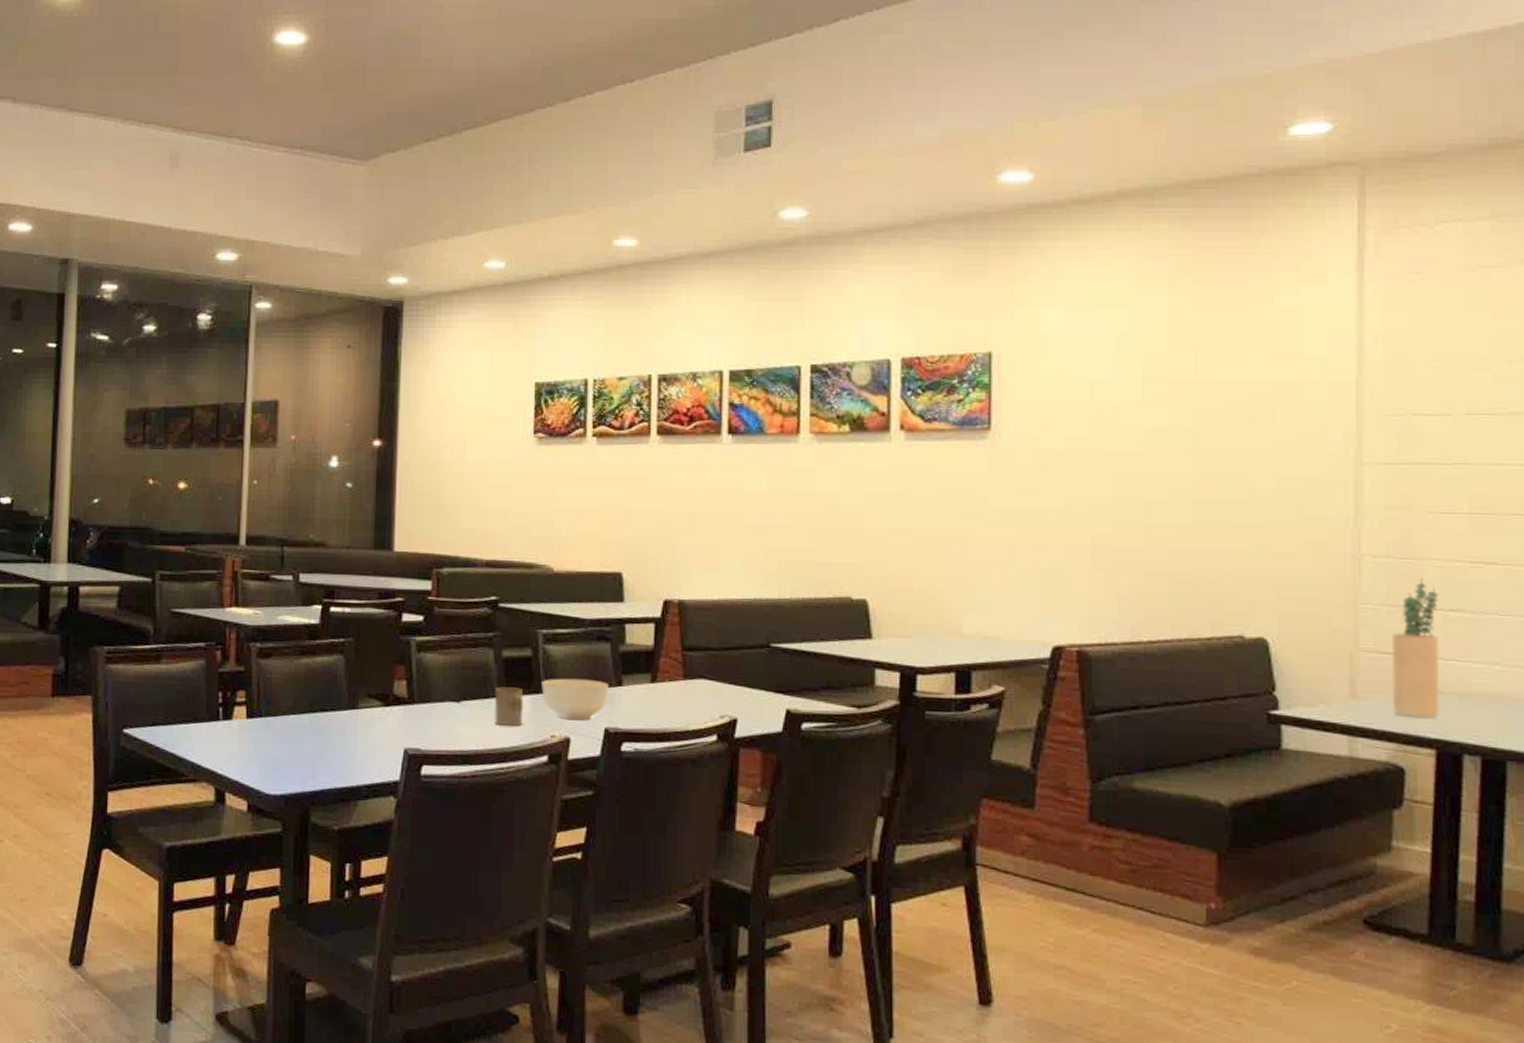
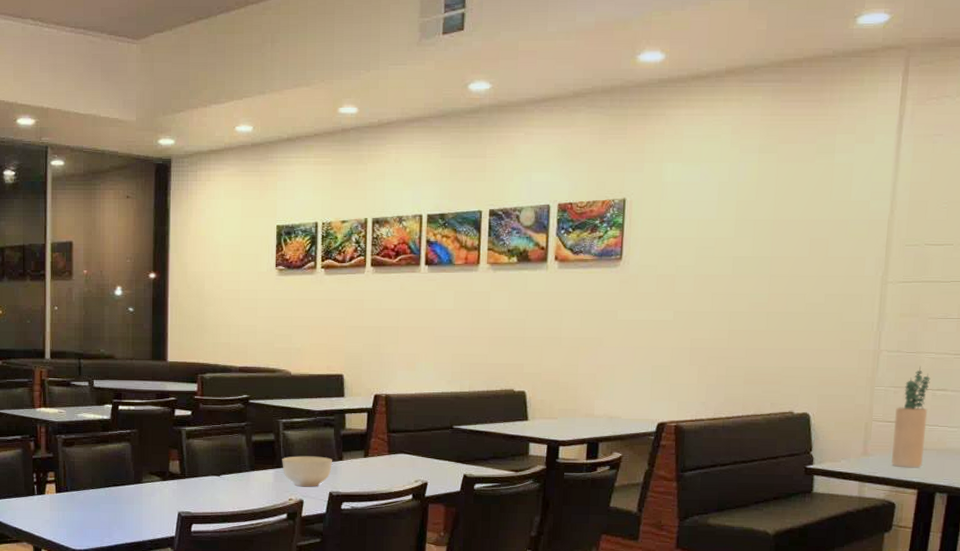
cup: present [494,687,524,727] -> none [246,463,269,493]

